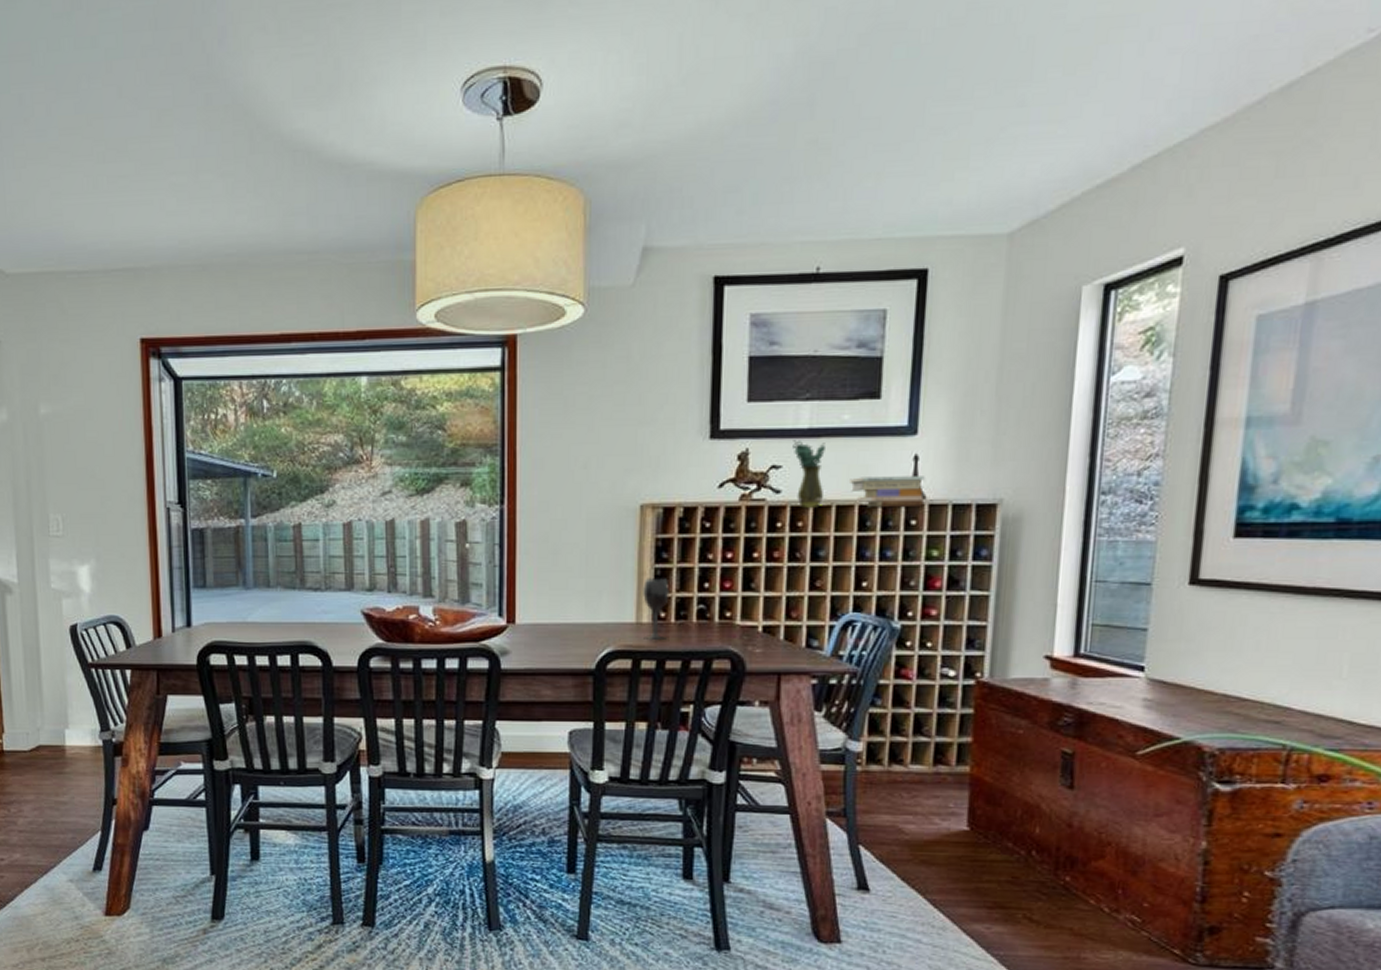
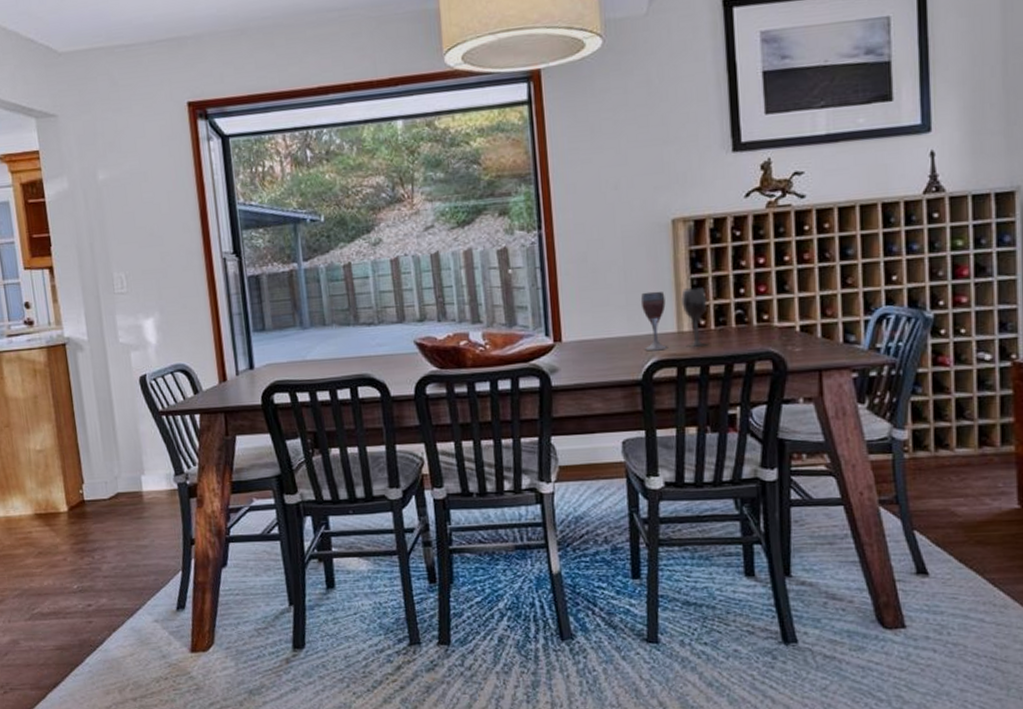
cup: none [600,578,626,641] -> present [640,291,668,352]
vase: present [792,440,825,509] -> none [812,146,846,211]
books: present [850,476,925,508] -> none [870,170,945,206]

